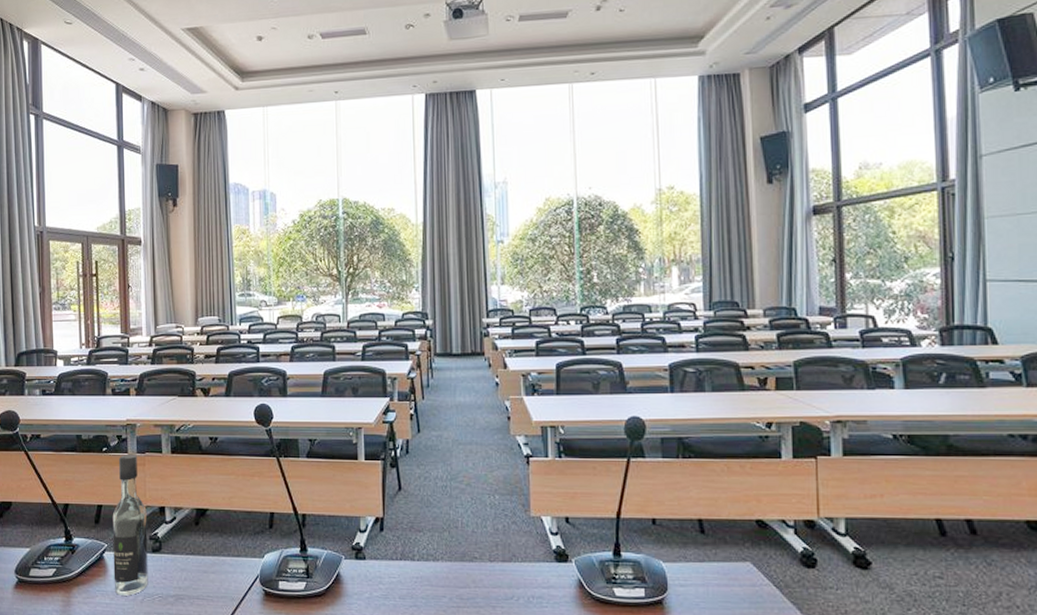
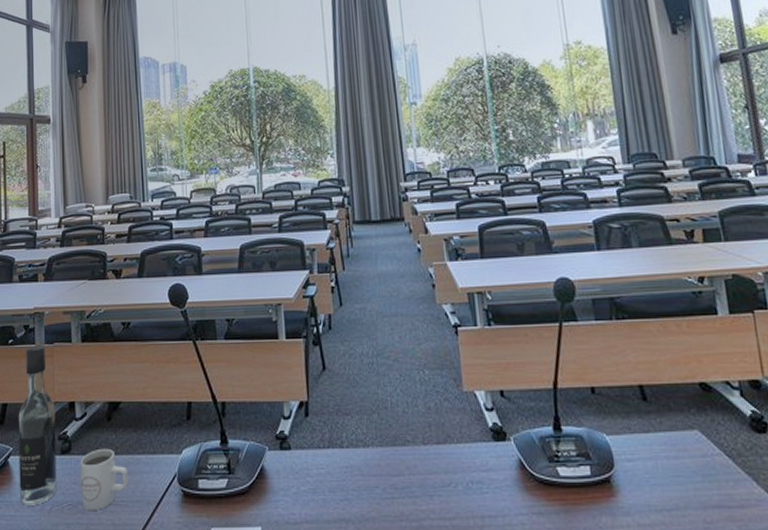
mug: none [169,549,215,604] -> present [79,448,129,512]

